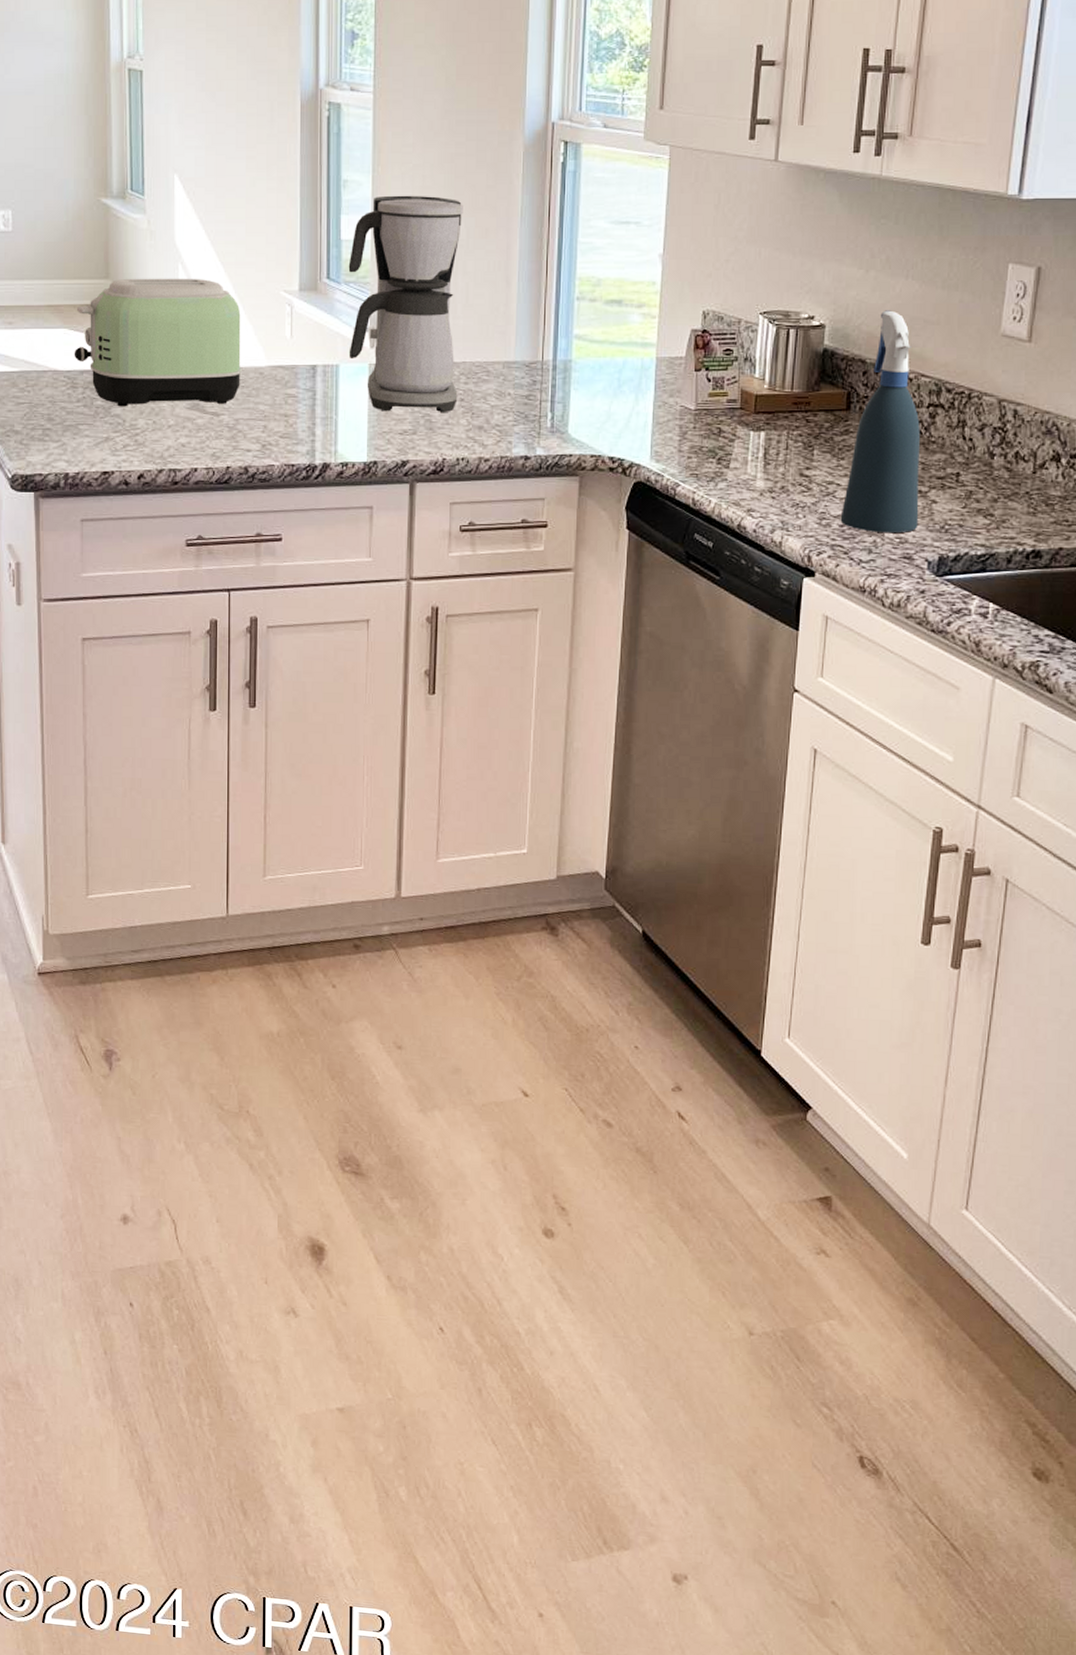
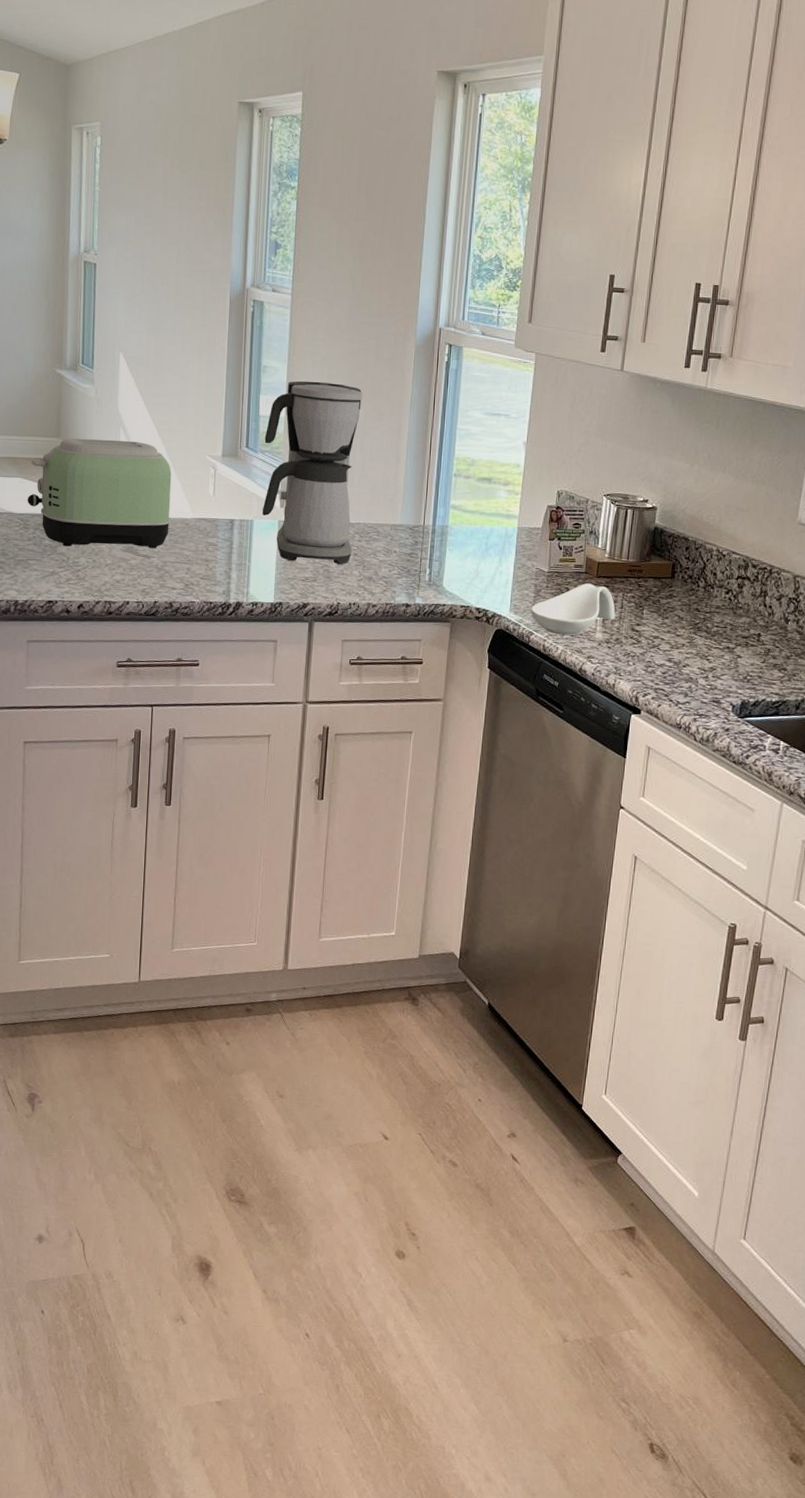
spoon rest: none [675,421,779,485] -> present [530,583,616,635]
spray bottle: present [840,310,920,534] -> none [663,498,730,681]

